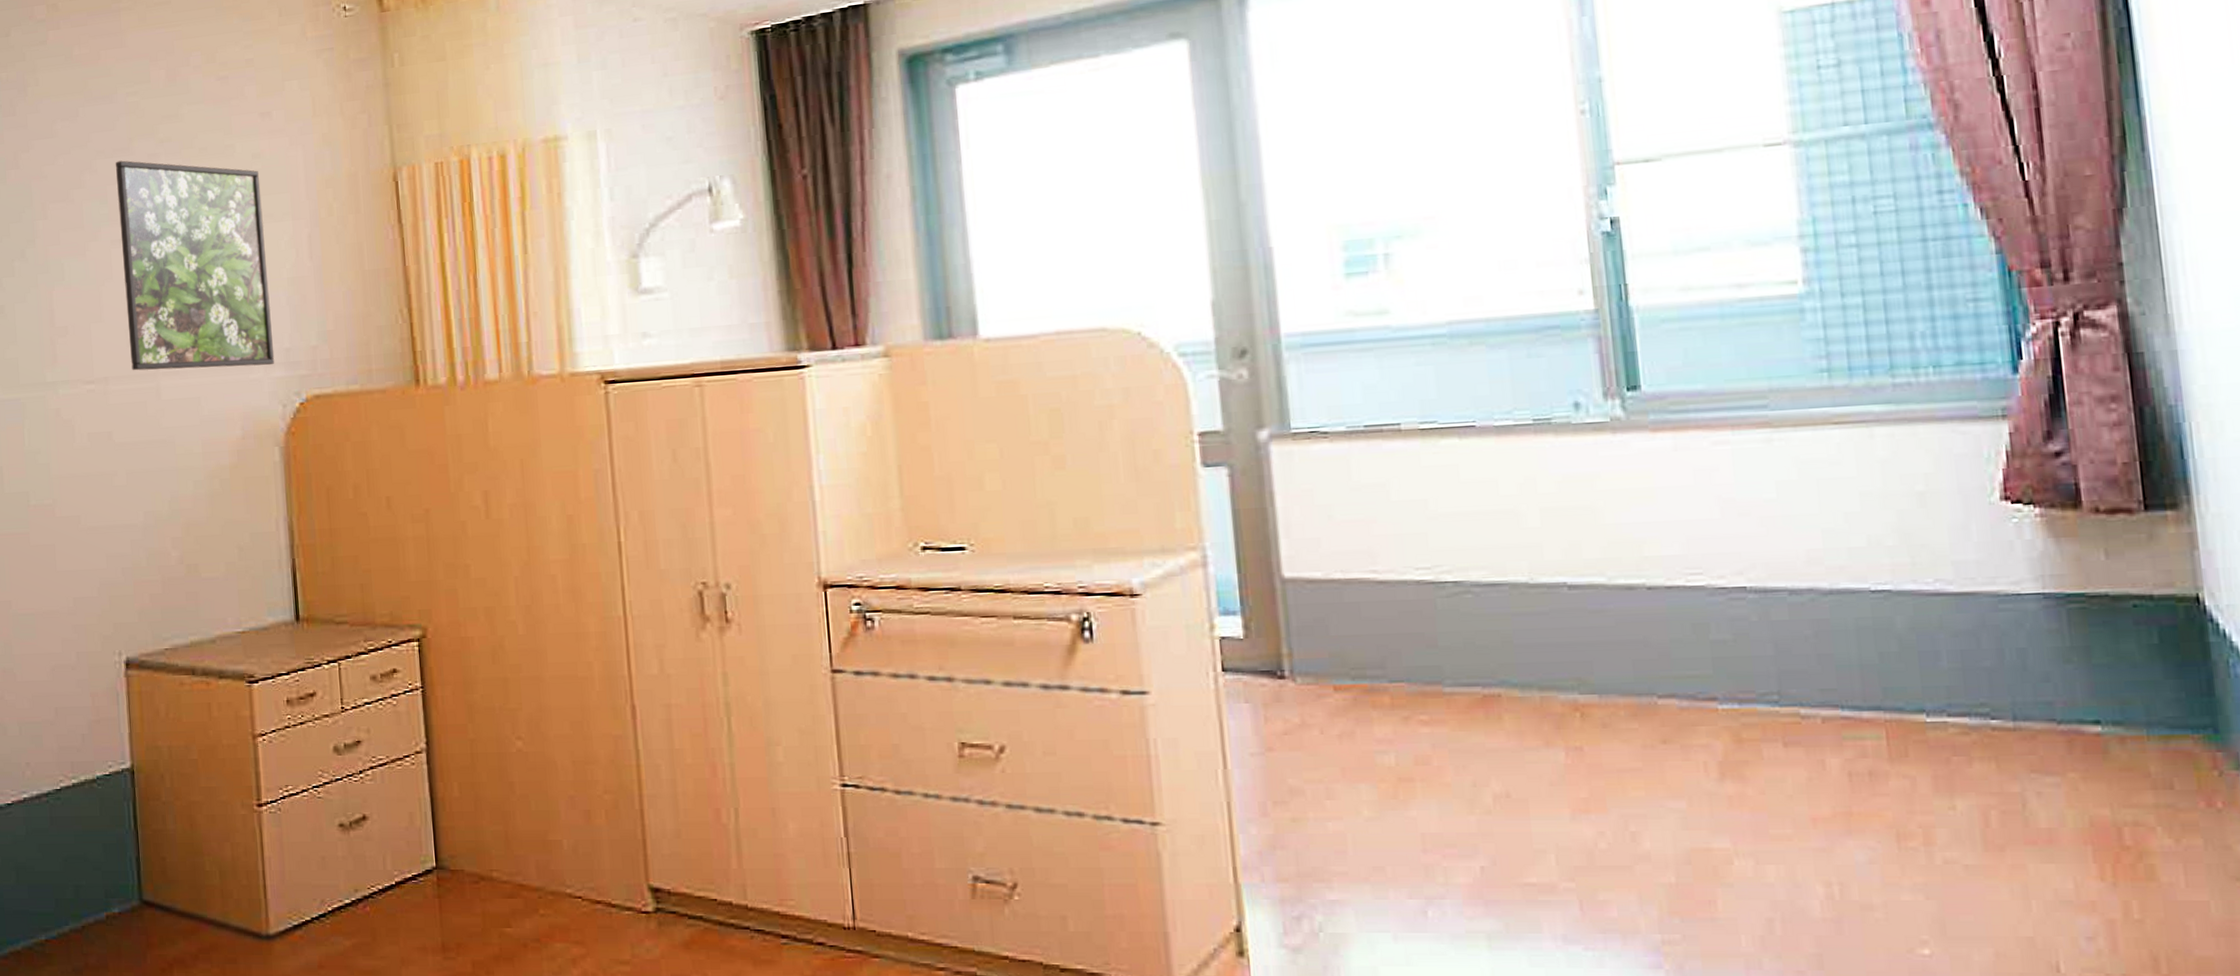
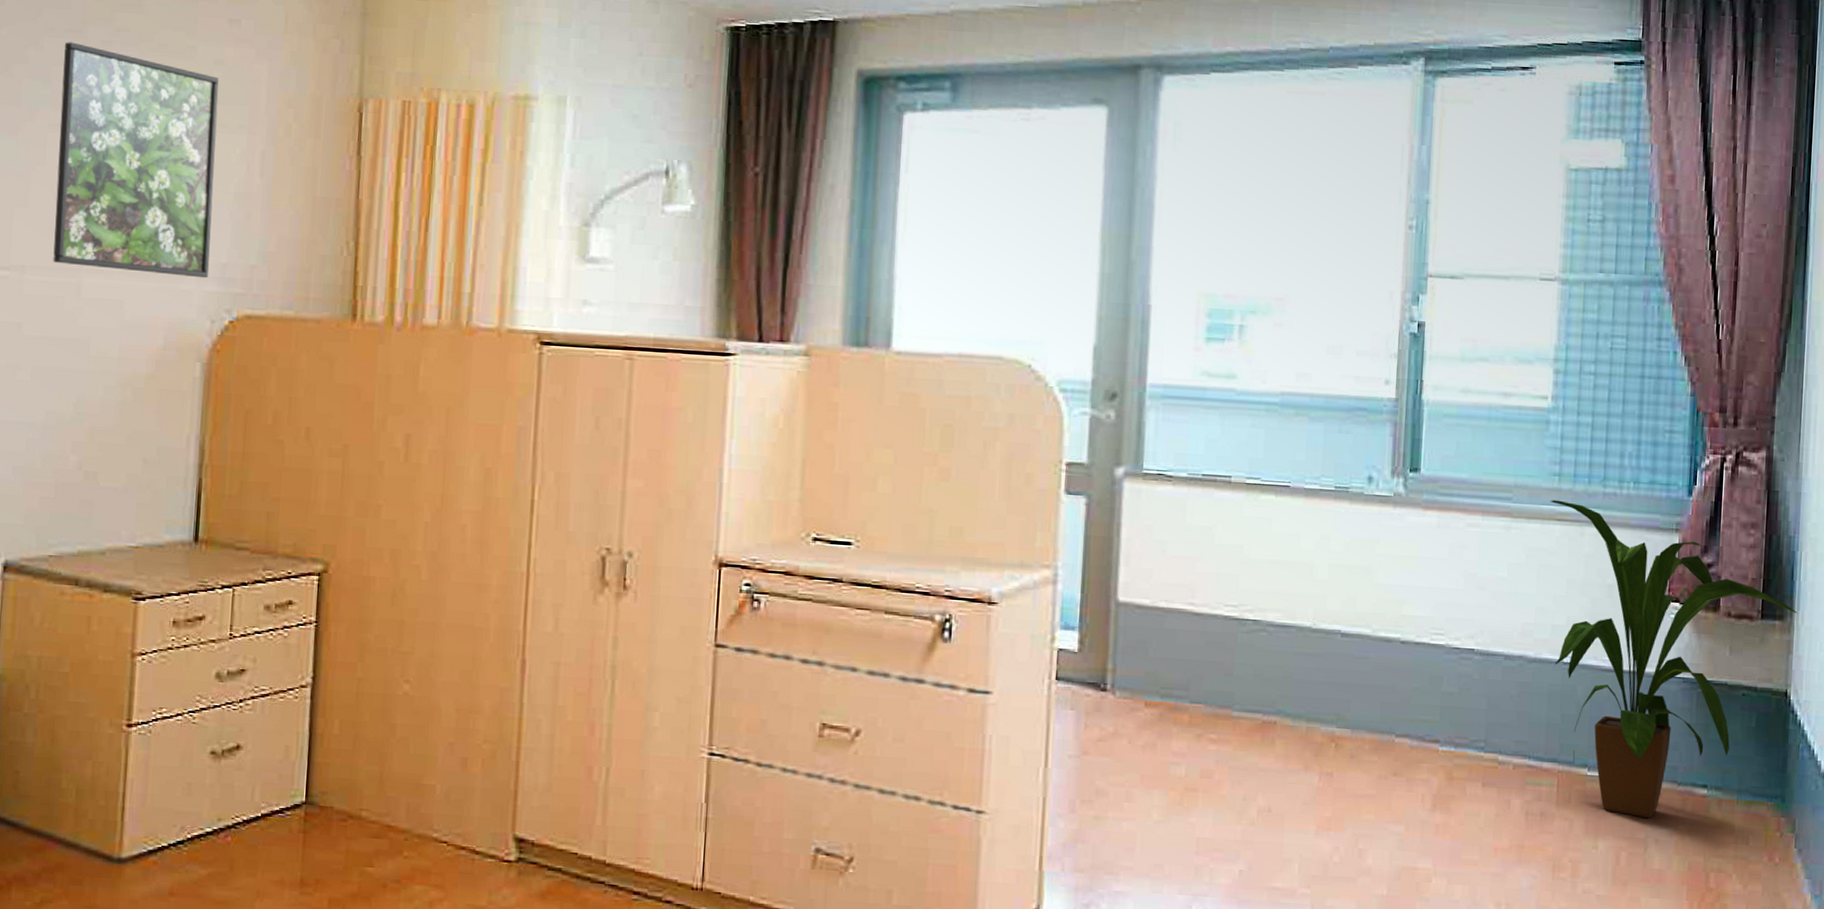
house plant: none [1820,400,2198,768] -> present [1550,500,1798,819]

